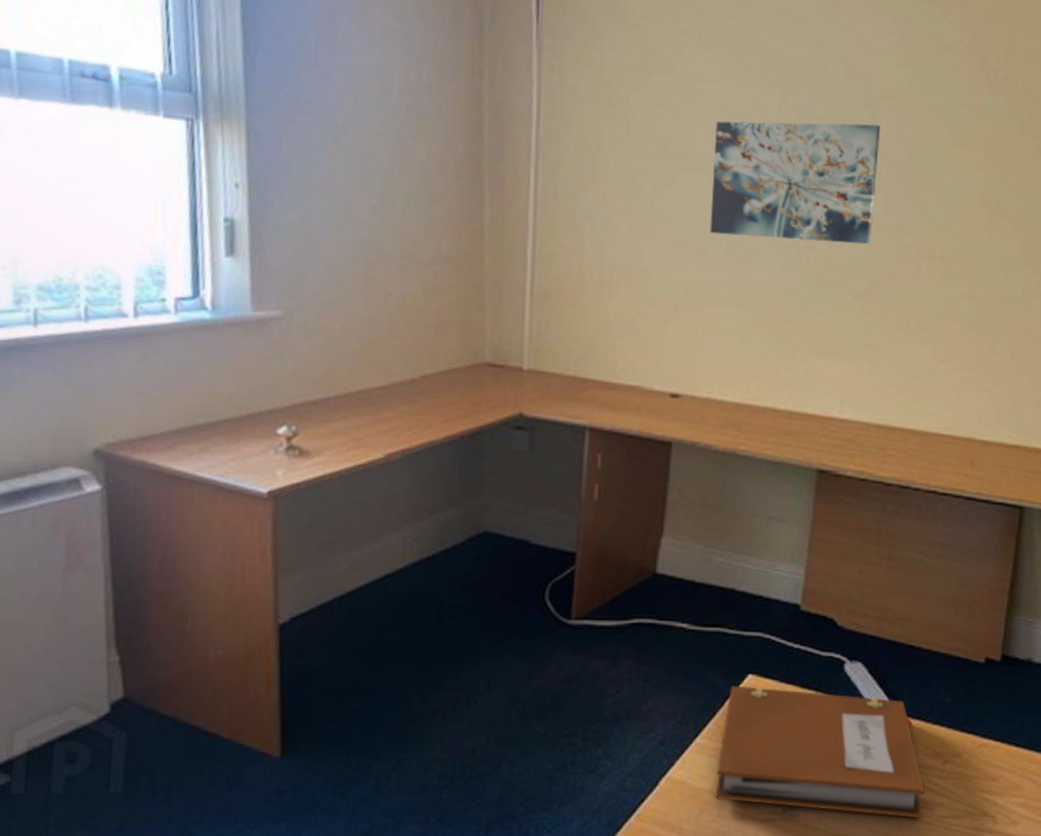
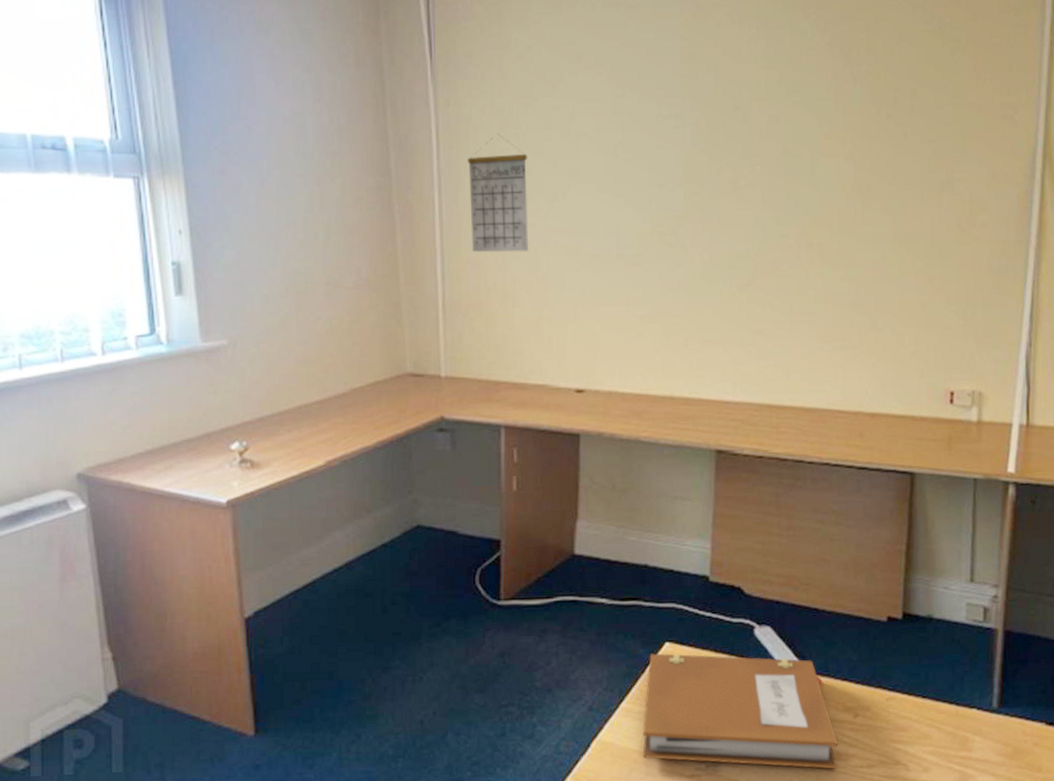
calendar: none [567,107,636,240] -> present [468,133,529,253]
wall art: present [709,121,880,245] -> none [598,125,752,240]

